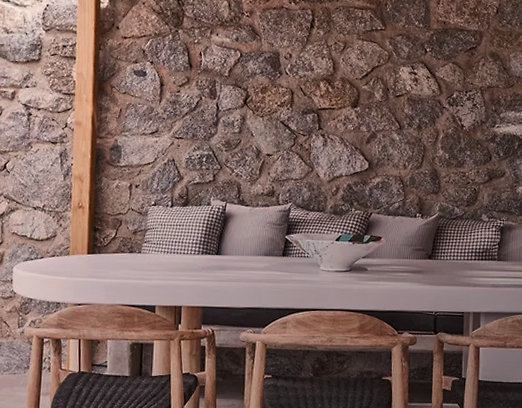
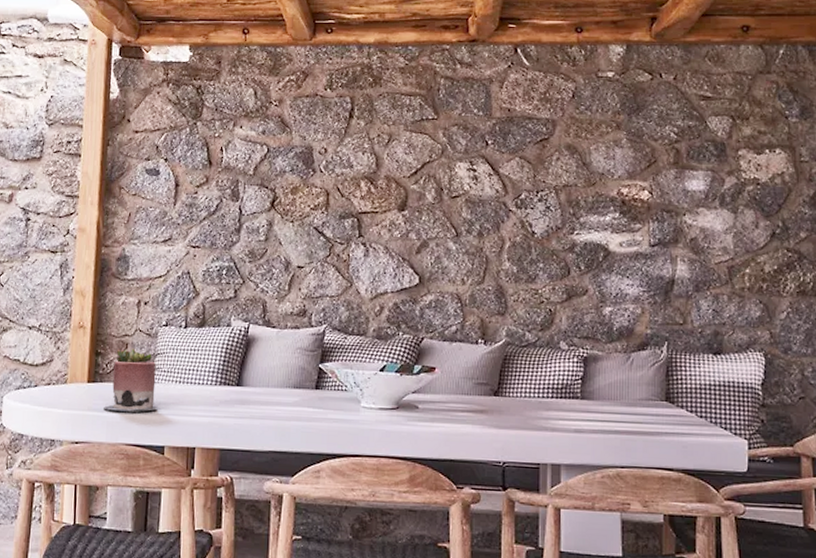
succulent planter: none [102,224,149,278] -> present [104,348,158,411]

